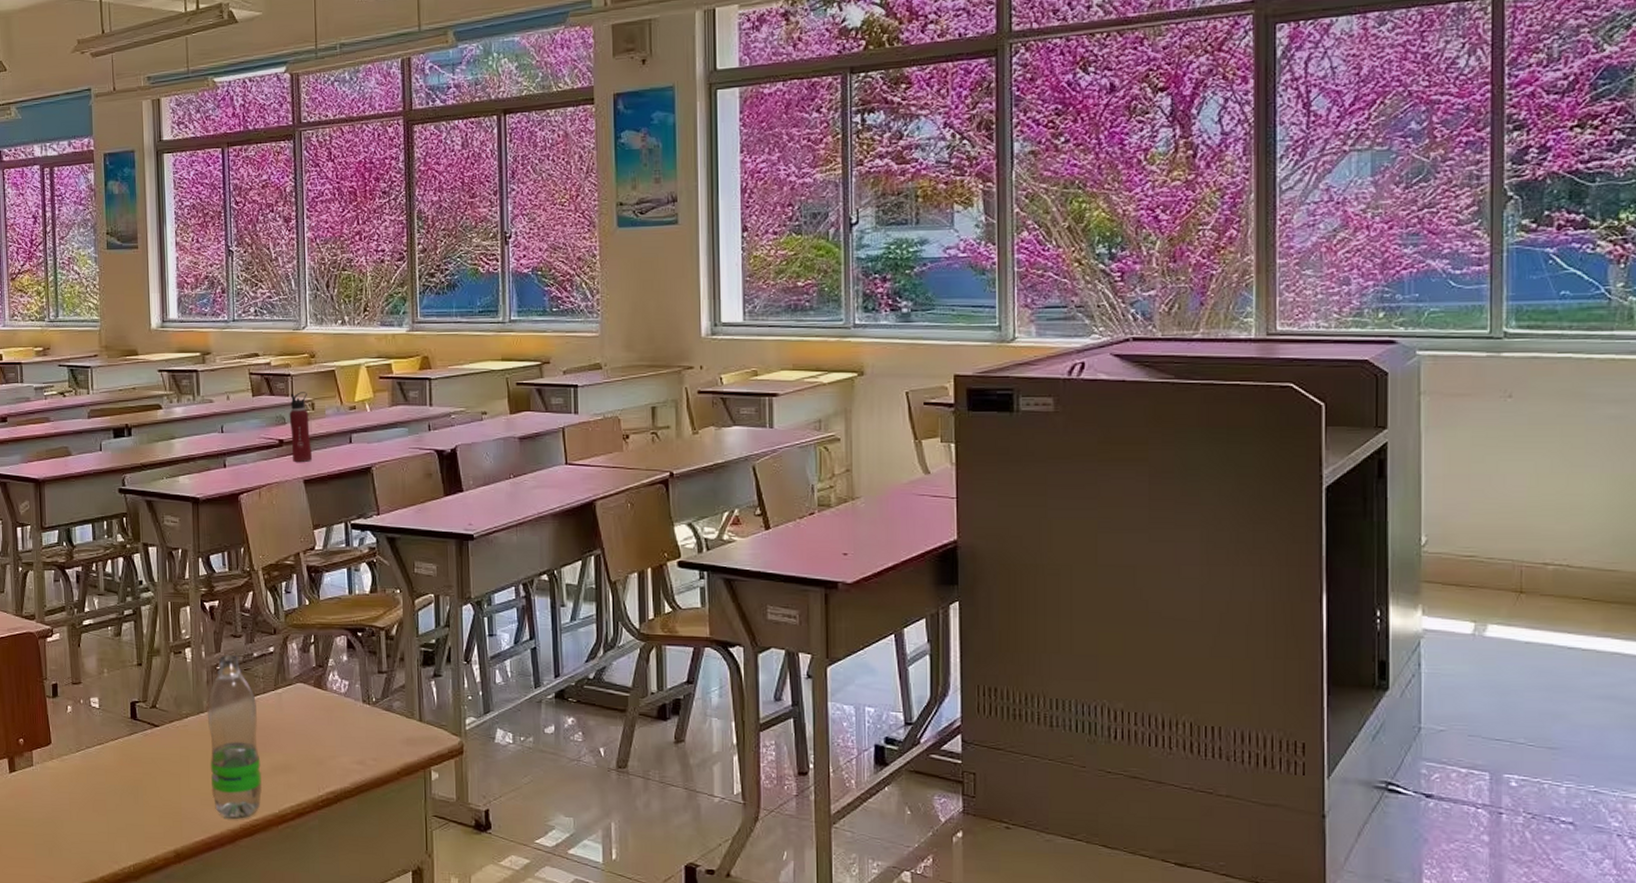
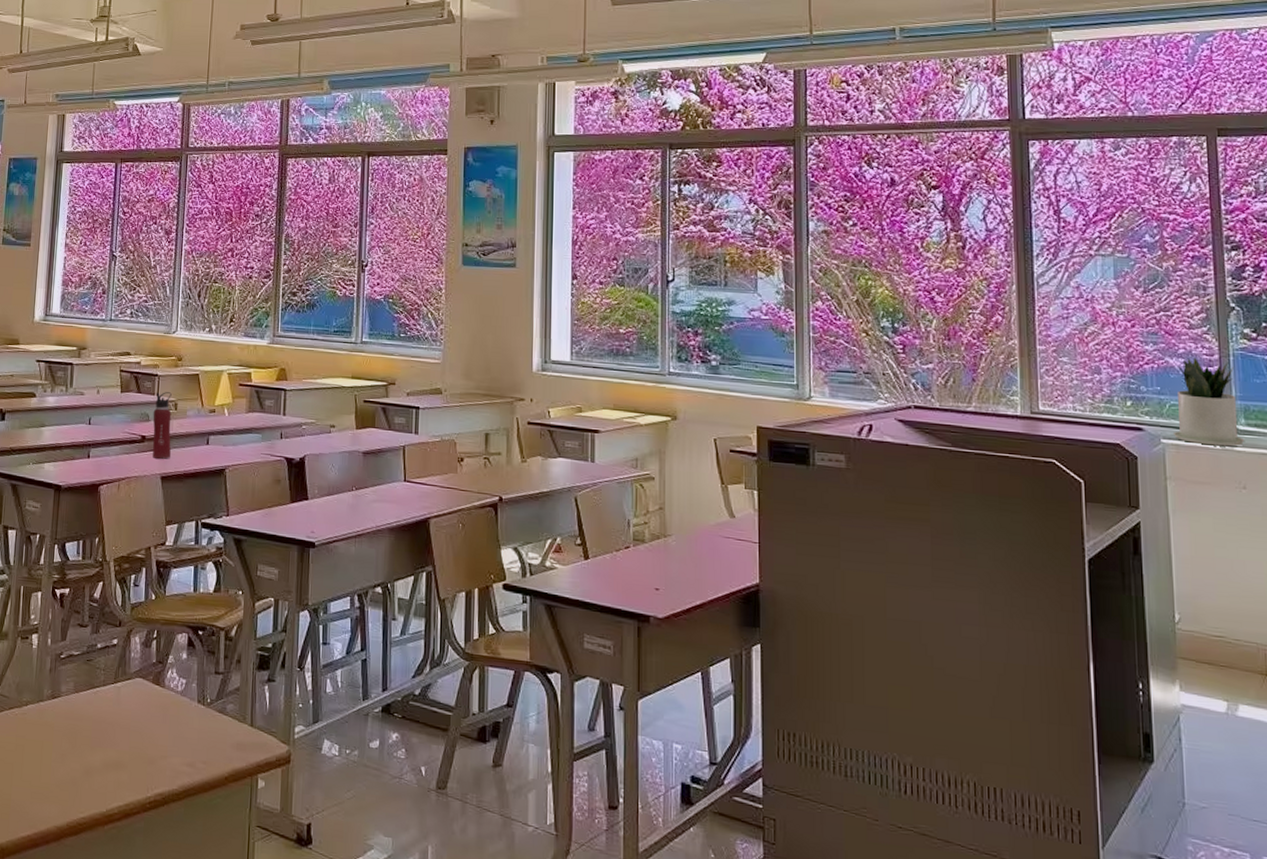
bottle: present [207,655,262,819] -> none [43,644,95,816]
planter: none [1430,256,1515,354] -> present [1172,357,1245,447]

